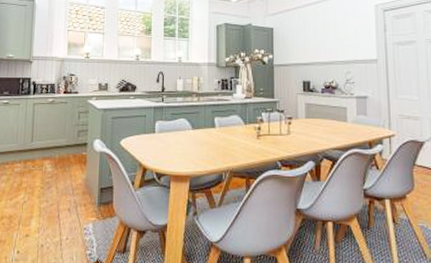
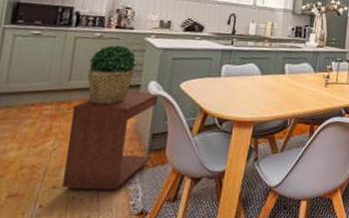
side table: none [32,149,103,240] -> present [61,91,159,190]
potted plant: none [45,108,83,162] -> present [87,45,137,105]

